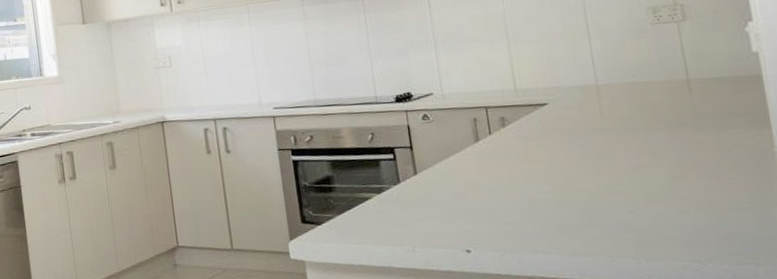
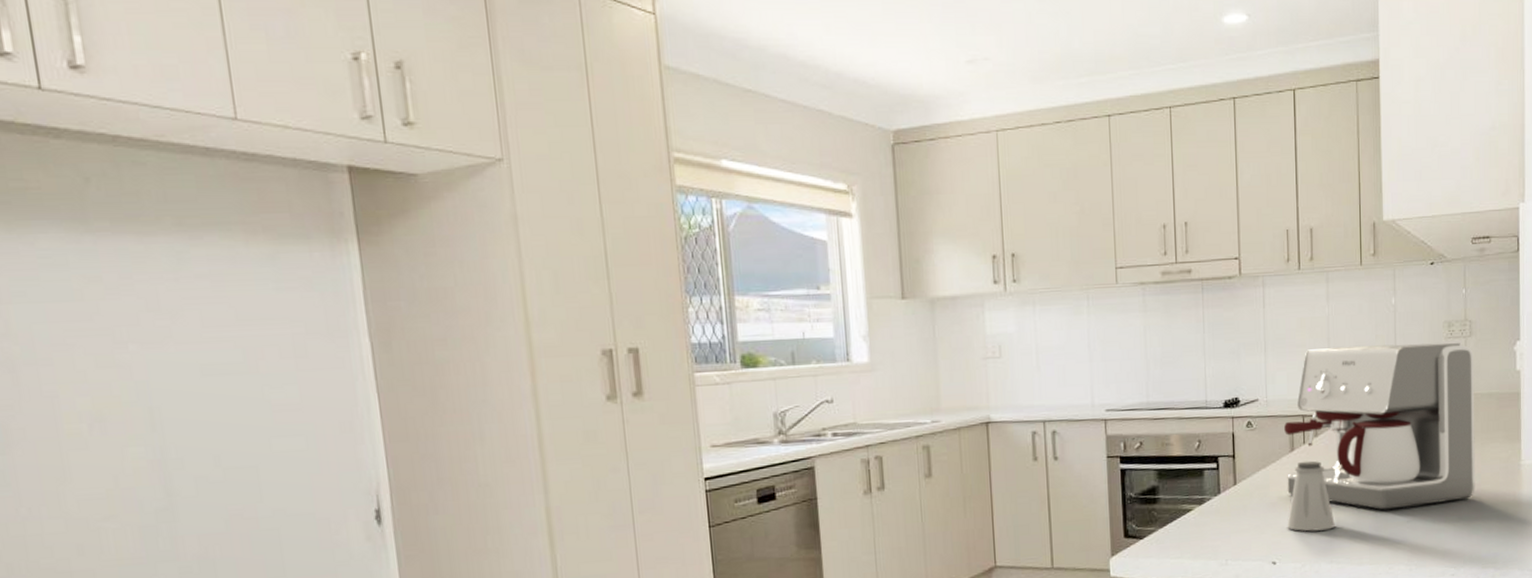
coffee maker: none [465,28,715,200] -> present [1284,342,1475,510]
saltshaker: none [479,150,537,221] -> present [1287,460,1335,532]

